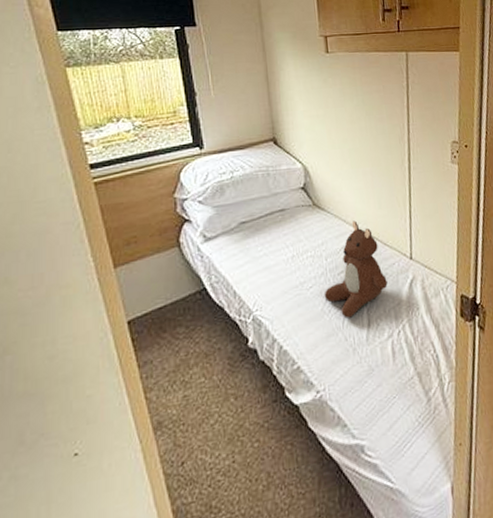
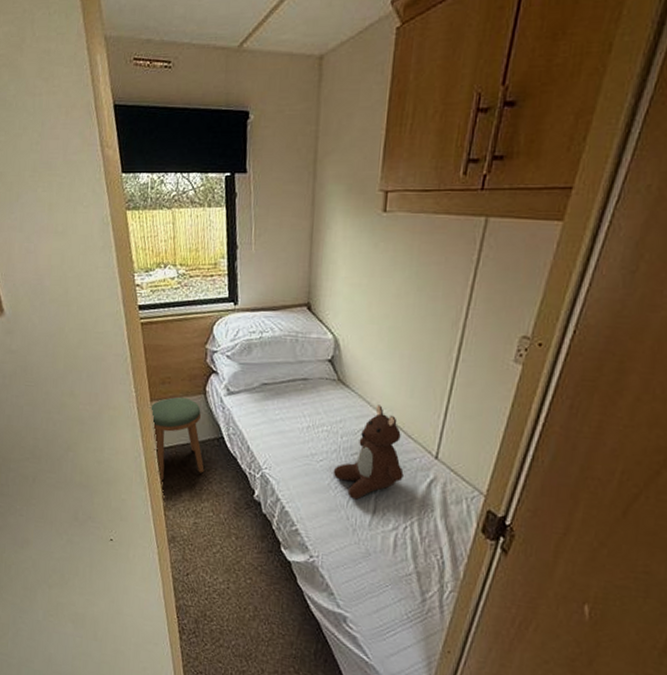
stool: none [114,255,189,357] -> present [149,397,205,481]

